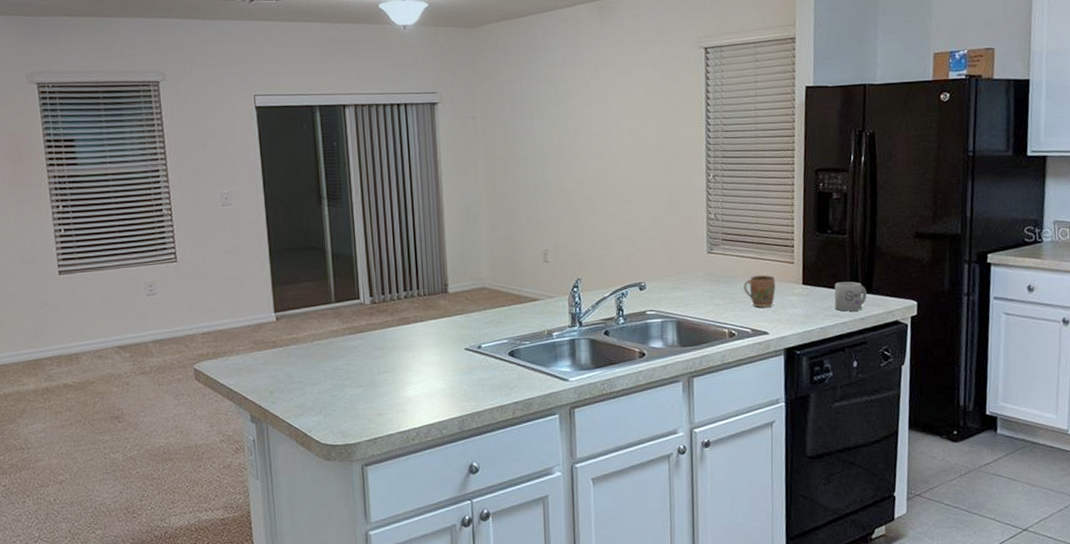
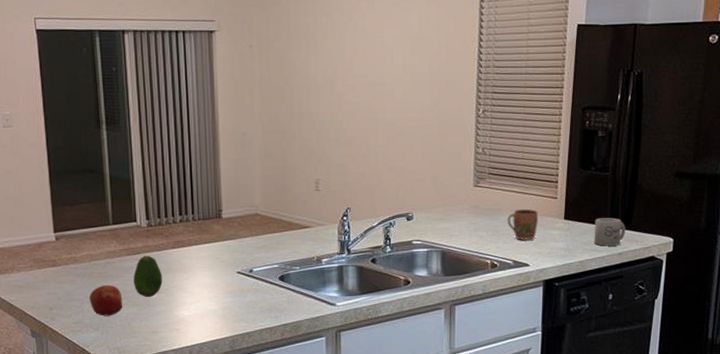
apple: none [311,366,347,399] -> present [89,285,123,316]
fruit: none [357,334,388,377] -> present [133,256,163,297]

